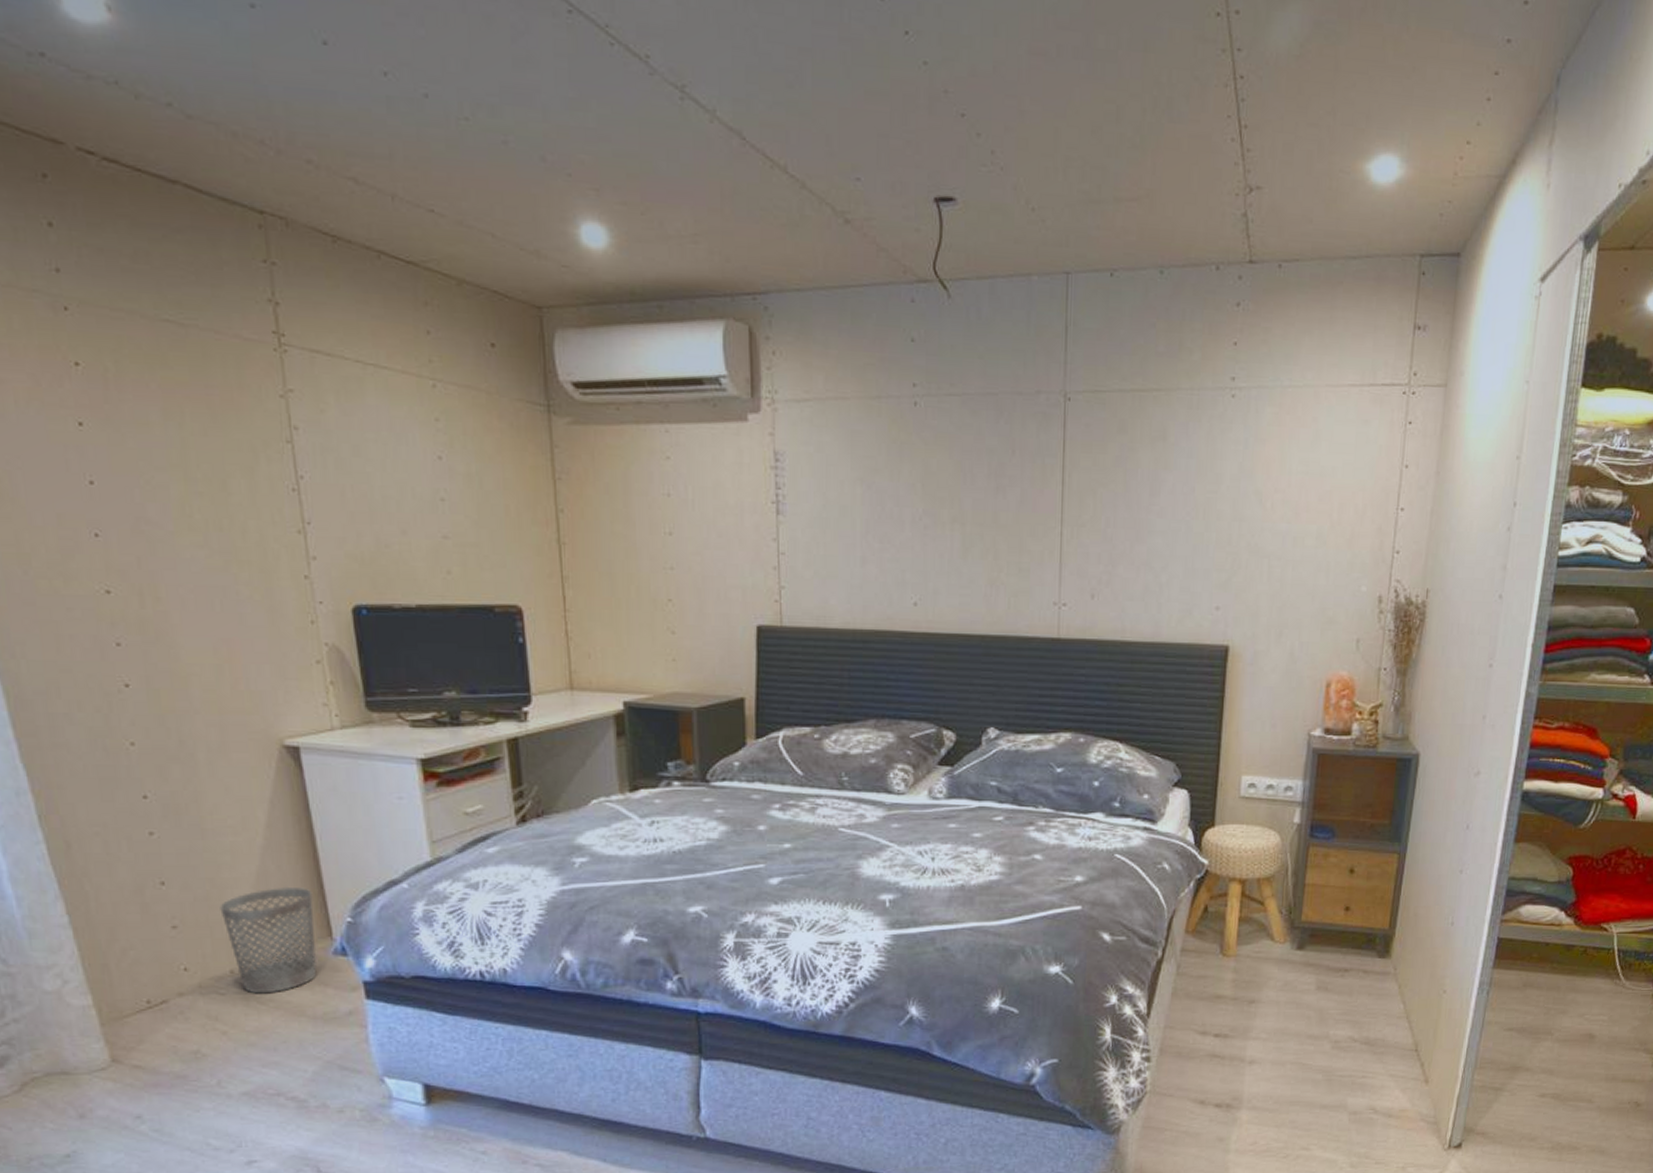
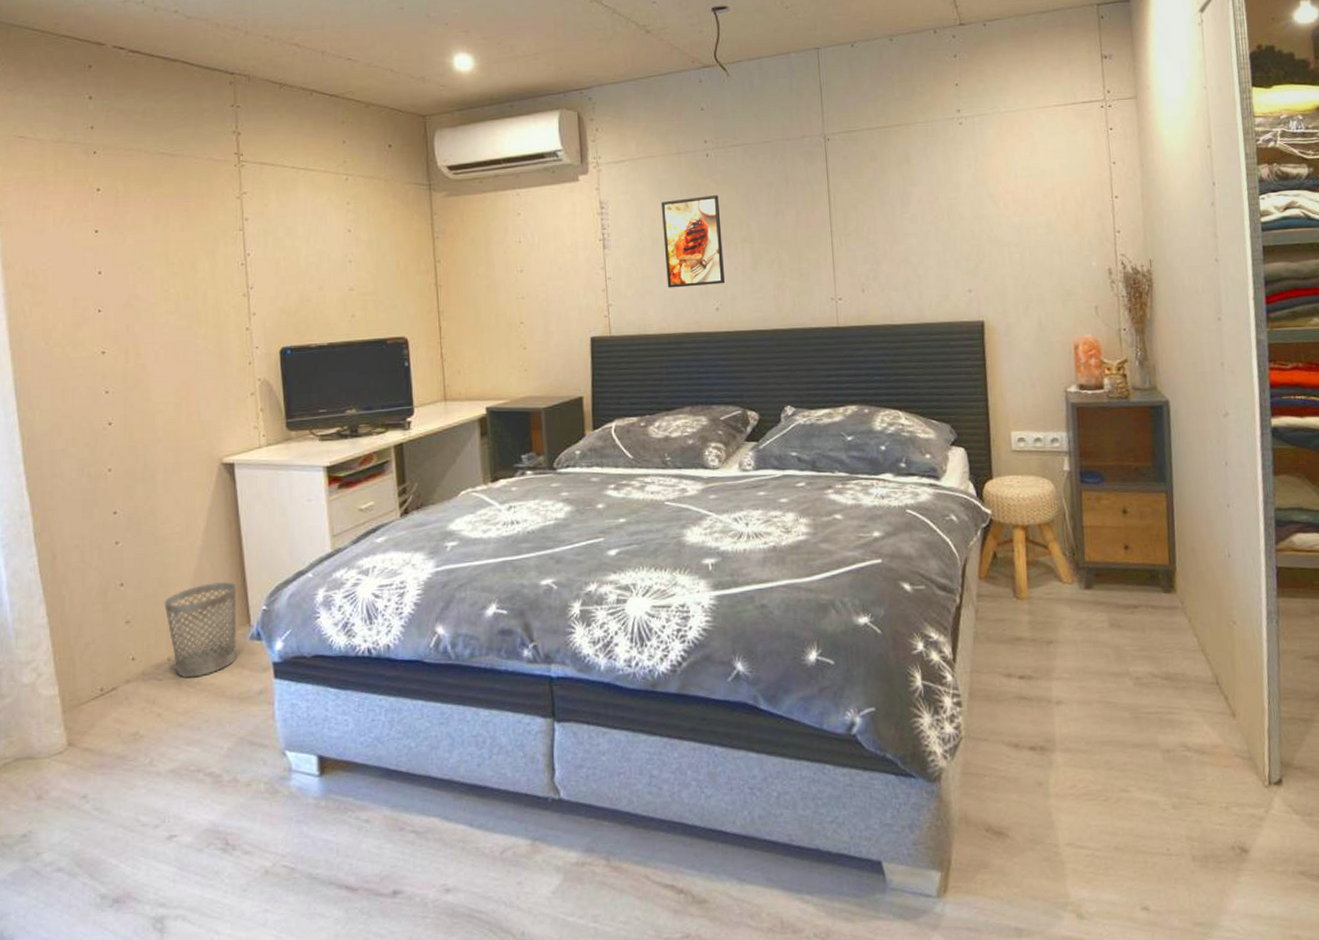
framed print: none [852,457,927,573] -> present [660,195,725,288]

